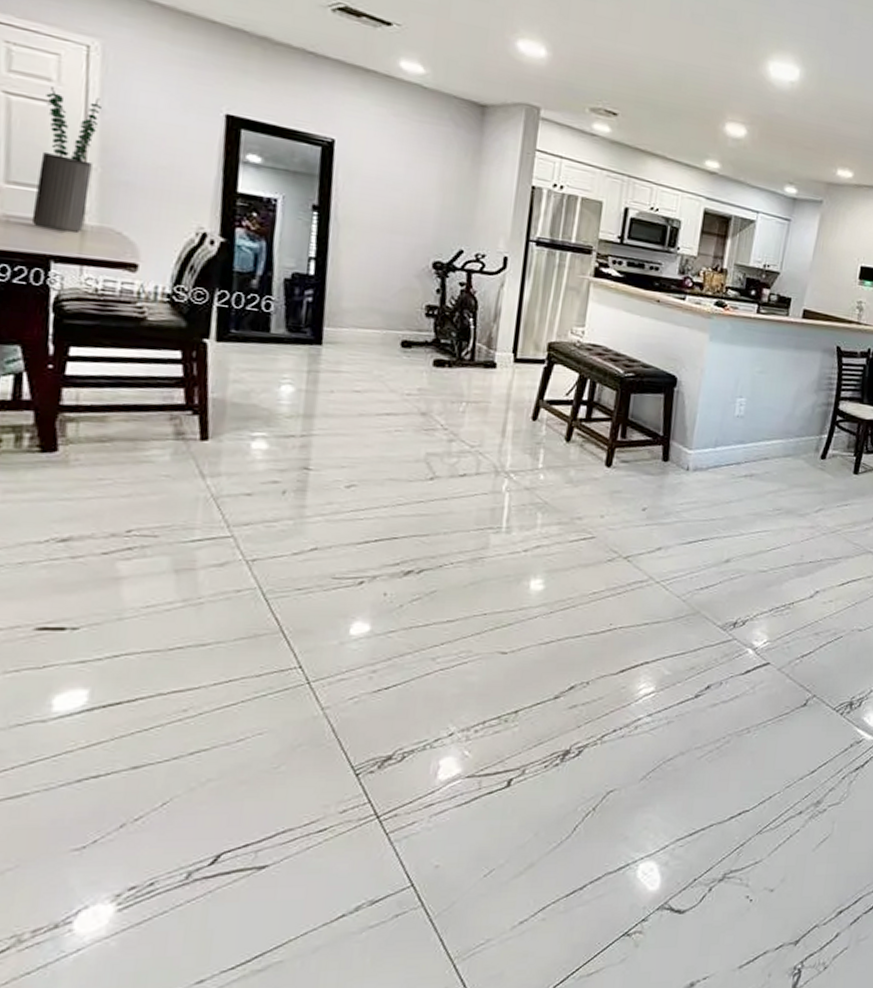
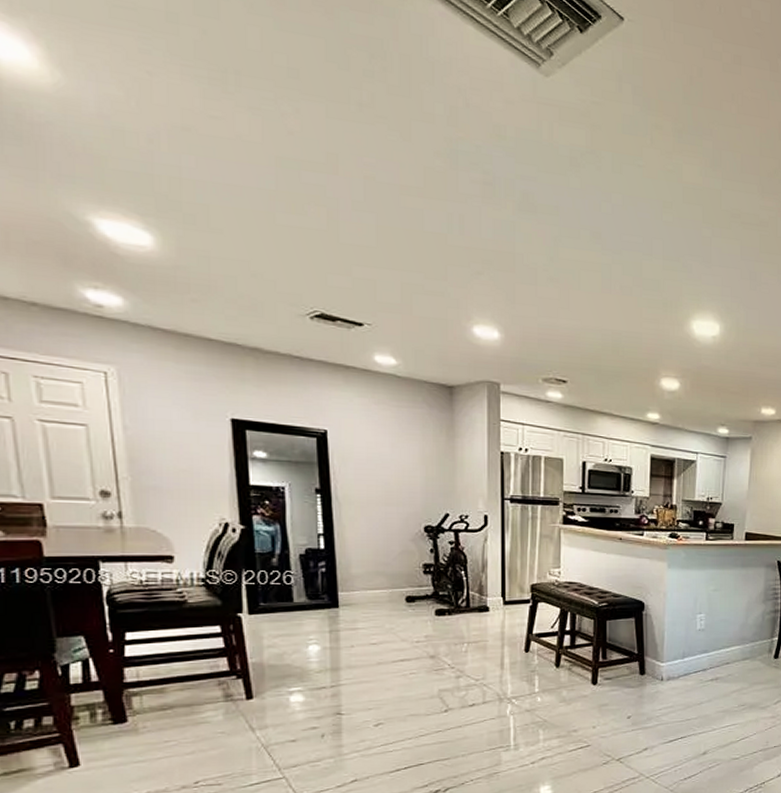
vase: present [31,87,101,234] -> none [75,411,124,536]

